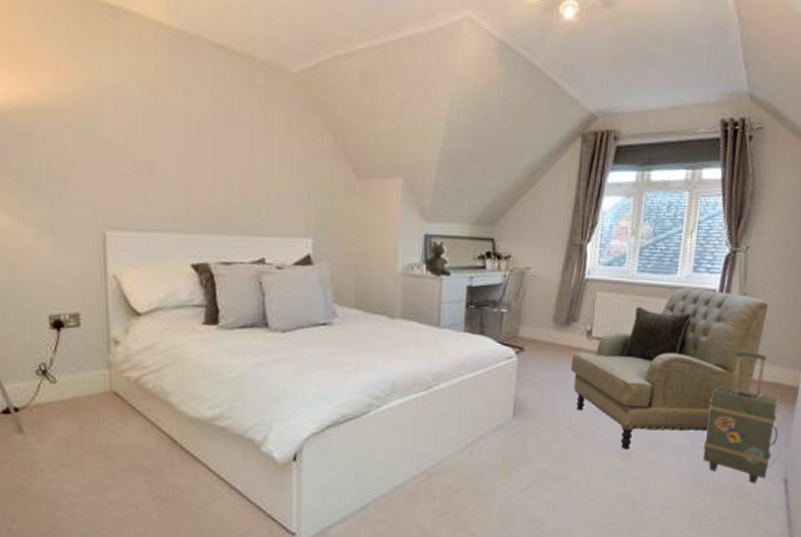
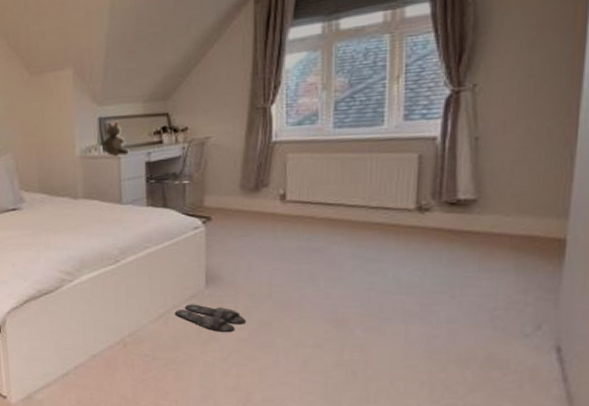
slippers: none [482,434,546,463] -> present [175,304,246,332]
armchair: present [570,287,769,449] -> none [264,137,512,316]
suitcase: present [702,351,779,483] -> none [438,202,542,351]

